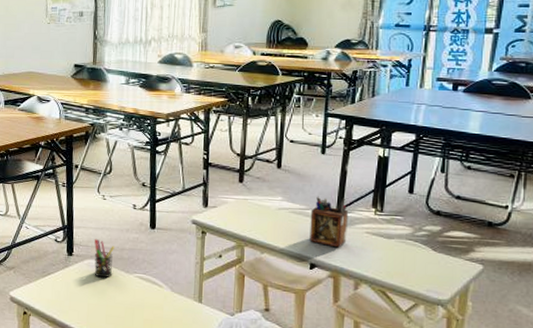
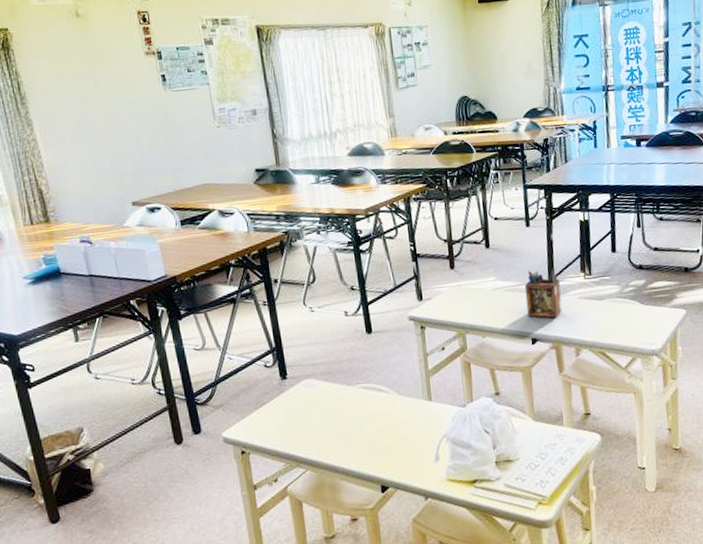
pen holder: present [94,238,114,278] -> none [309,355,334,397]

